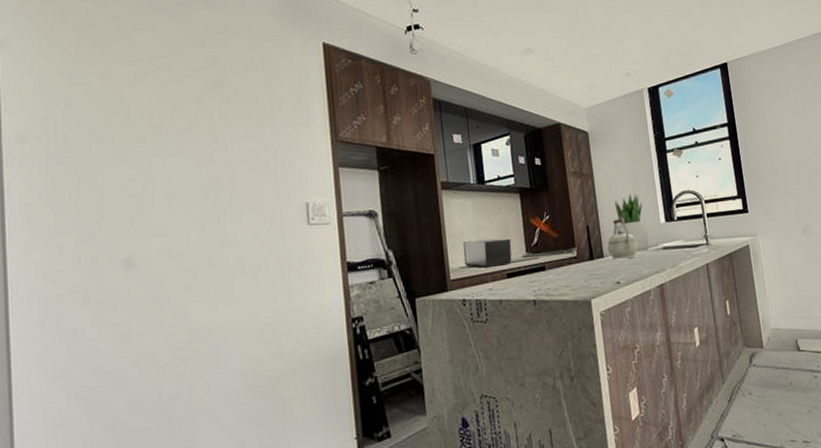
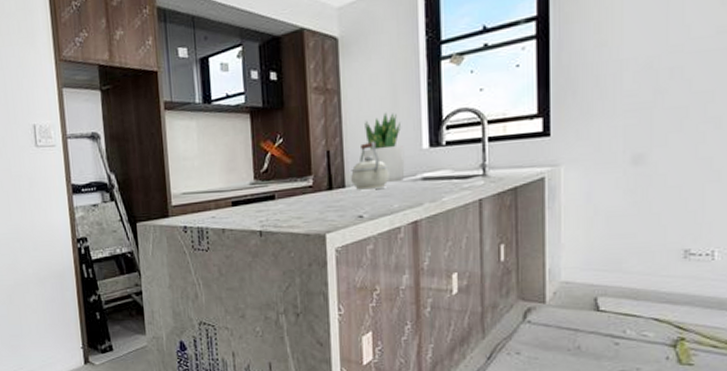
toaster: present [463,238,512,268] -> none [186,163,238,195]

